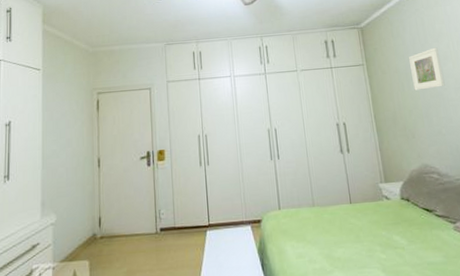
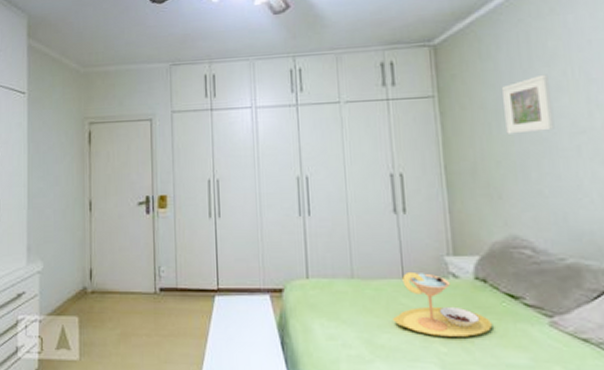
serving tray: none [345,197,416,246] -> present [393,271,493,337]

